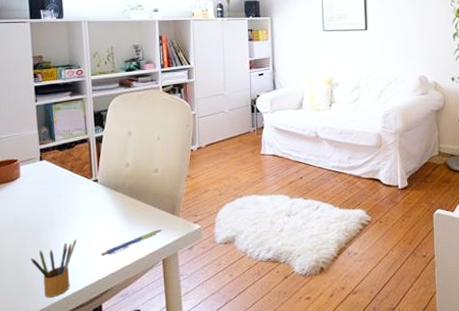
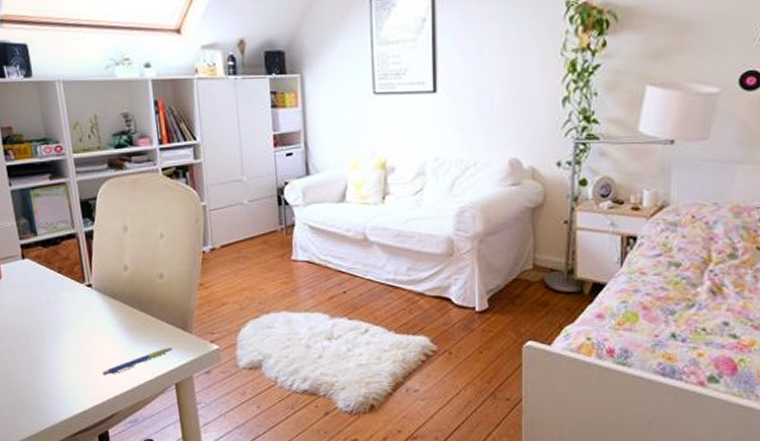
pencil box: present [31,238,77,297] -> none [23,353,74,418]

